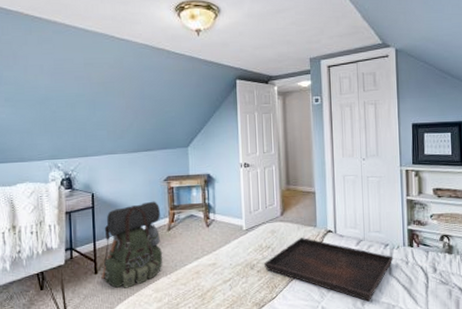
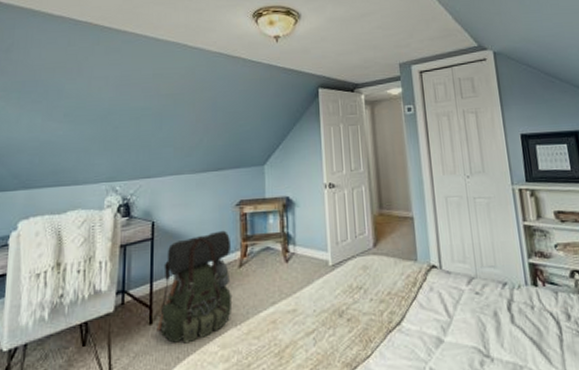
serving tray: present [264,238,393,302] -> none [356,275,515,361]

